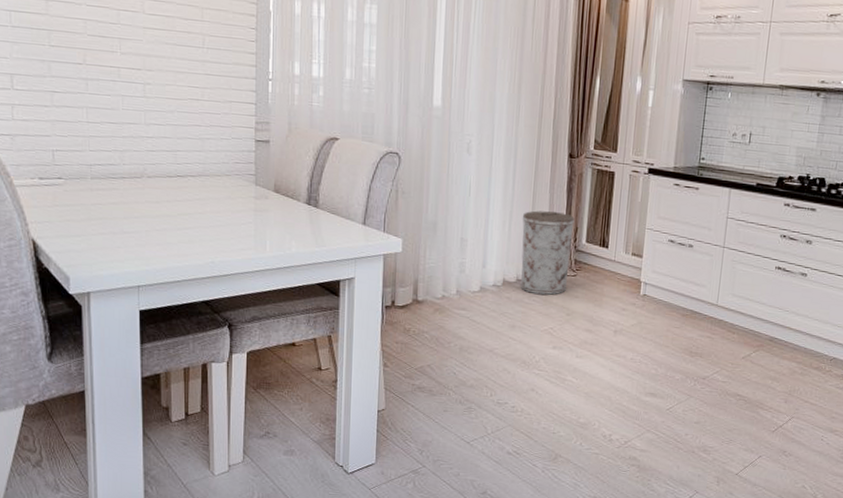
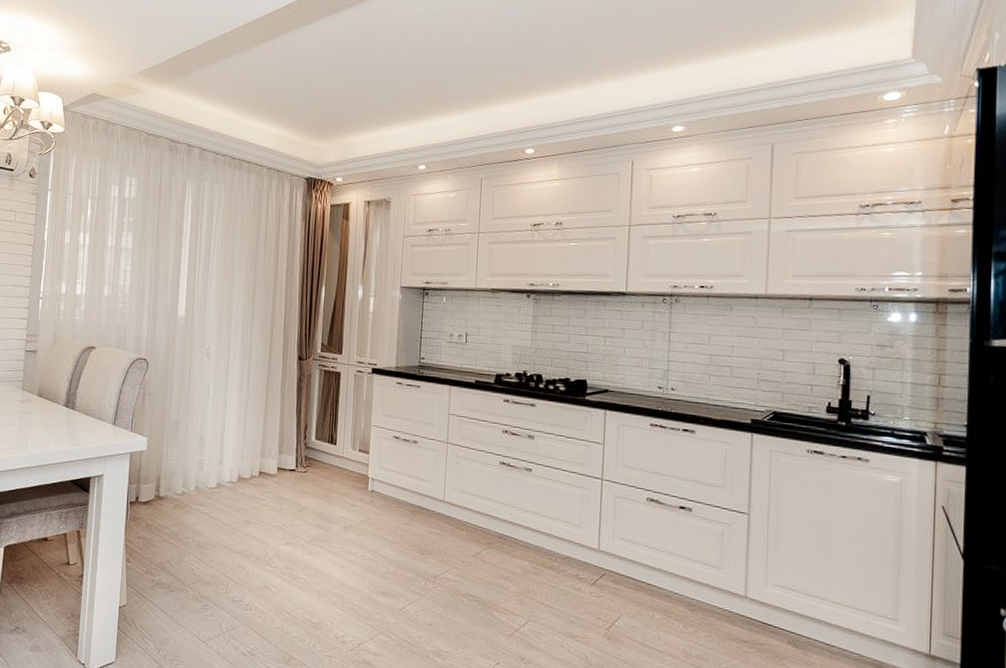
trash can: present [521,210,575,295] -> none [255,409,304,491]

